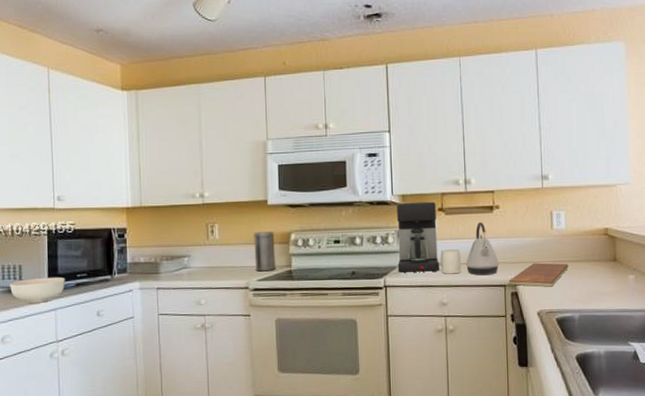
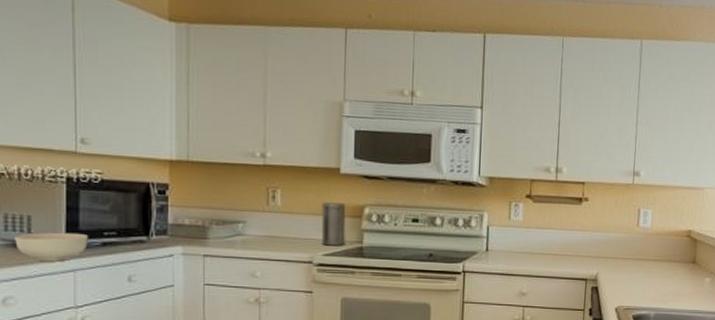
coffee maker: present [397,201,439,273] -> none [478,186,524,260]
mug: present [440,249,462,274] -> none [523,238,545,264]
kettle: present [466,222,499,276] -> none [549,213,583,268]
chopping board: present [509,262,570,287] -> none [590,259,651,284]

